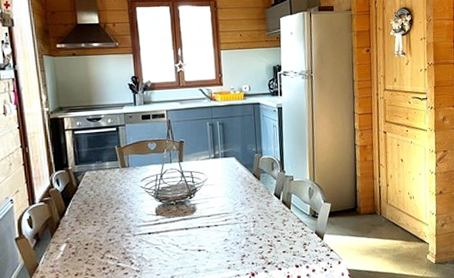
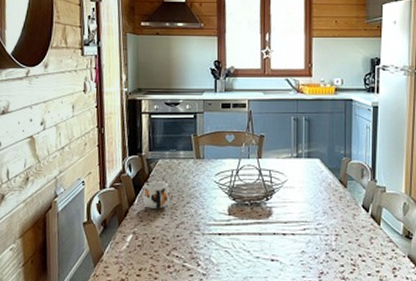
mug: none [72,192,100,218] -> present [142,180,170,209]

